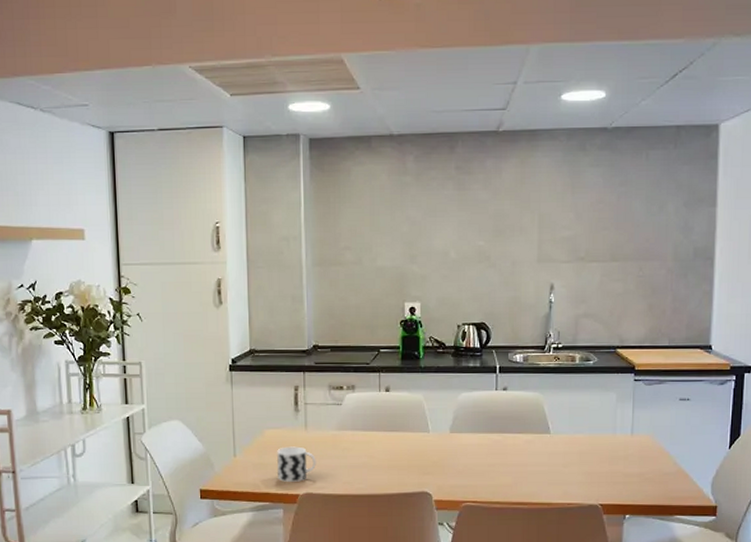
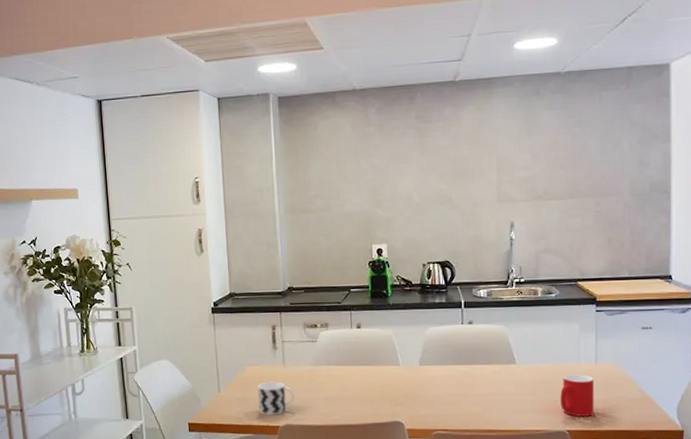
cup: none [594,446,629,490] -> present [560,374,594,417]

